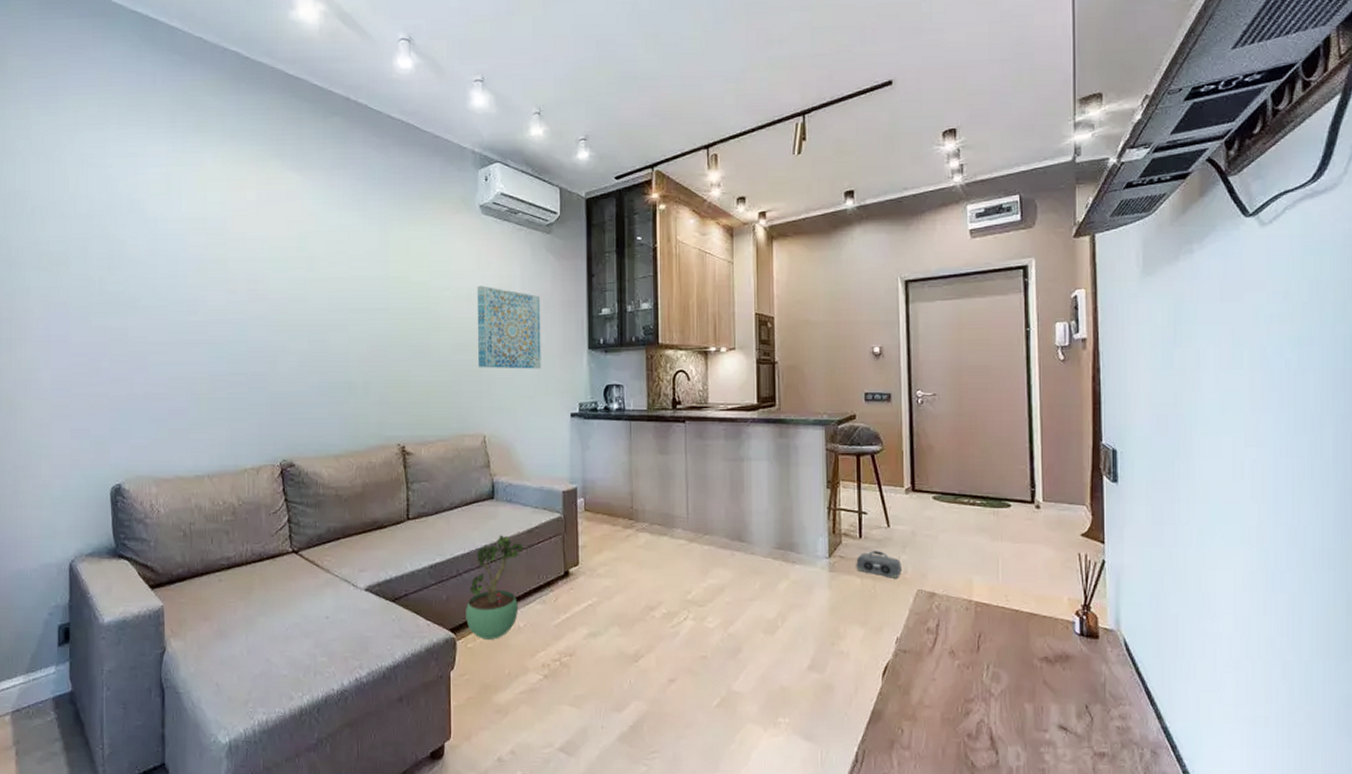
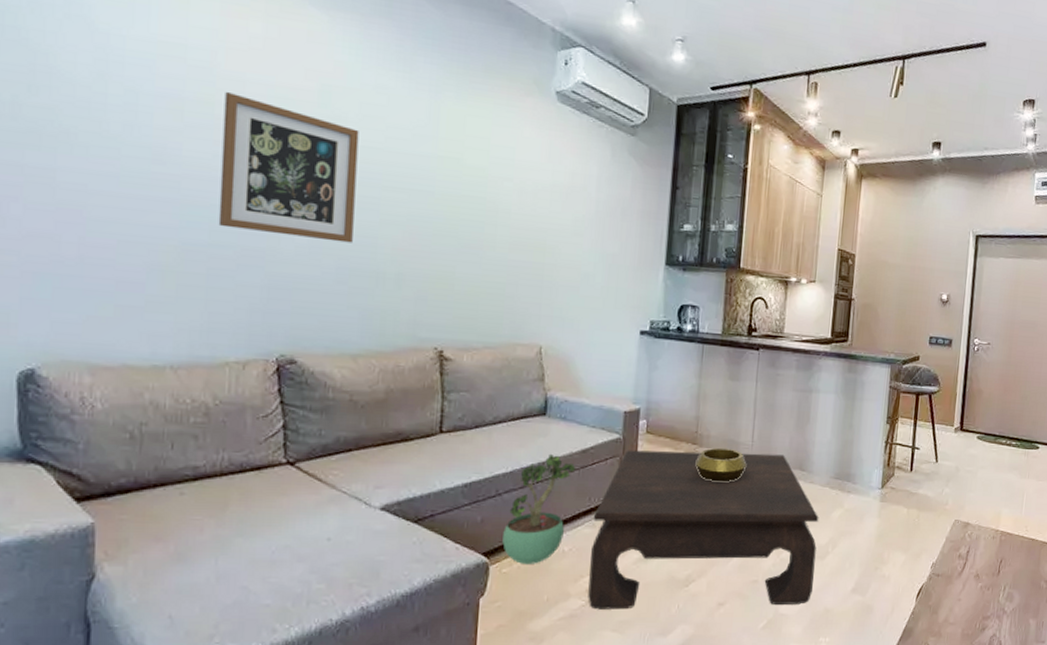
wall art: none [233,249,329,361] -> present [218,91,359,243]
wall art: present [477,285,541,369] -> none [540,181,618,281]
coffee table: none [543,526,765,684] -> present [588,450,819,610]
decorative bowl: none [633,522,684,556] -> present [695,447,747,482]
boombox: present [856,550,902,578] -> none [904,483,944,509]

